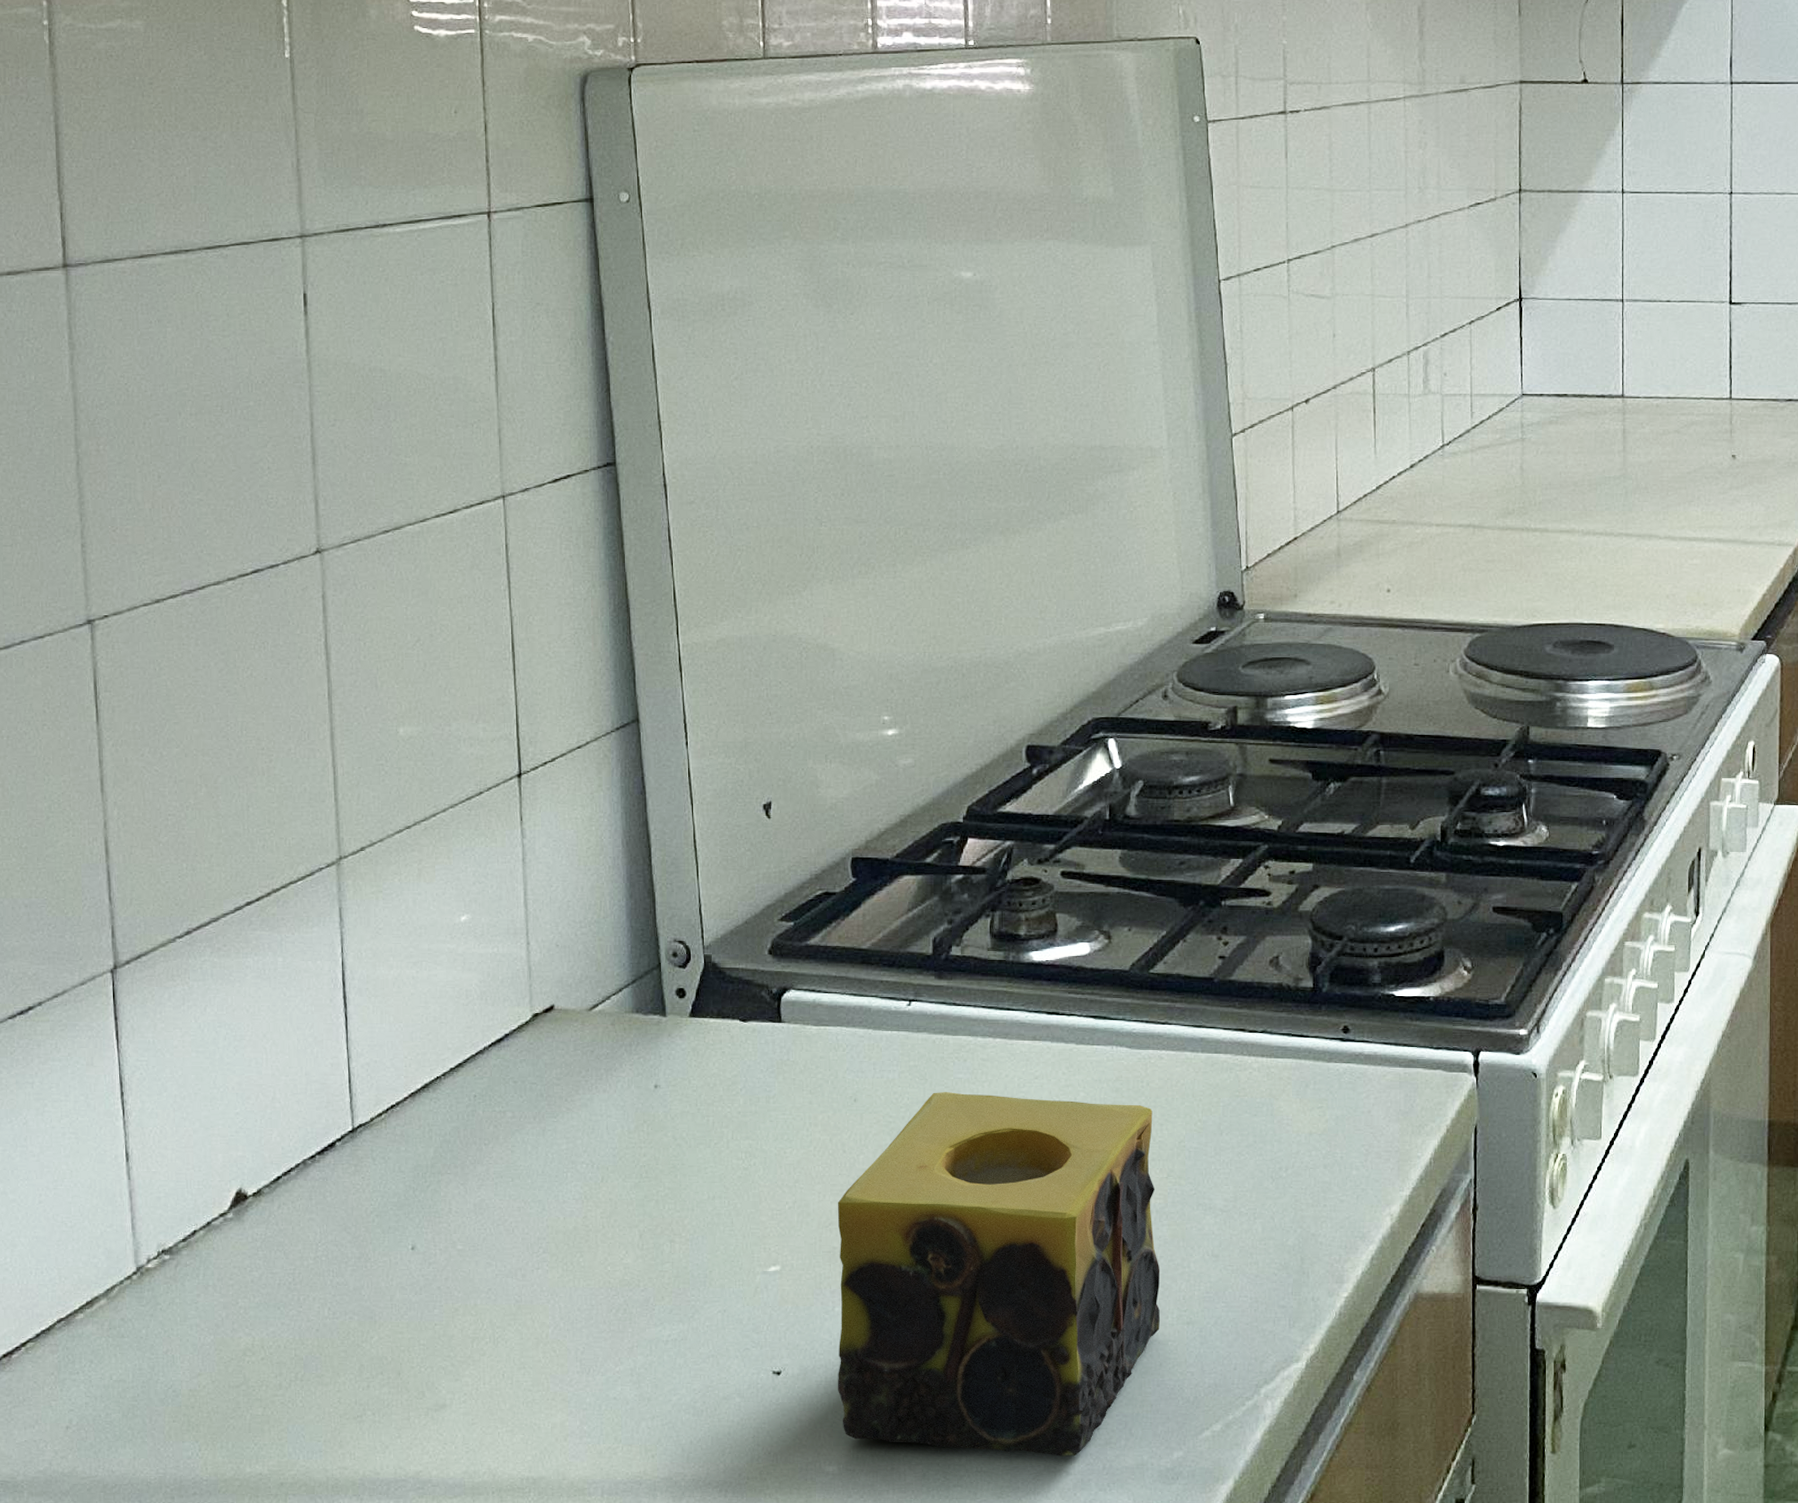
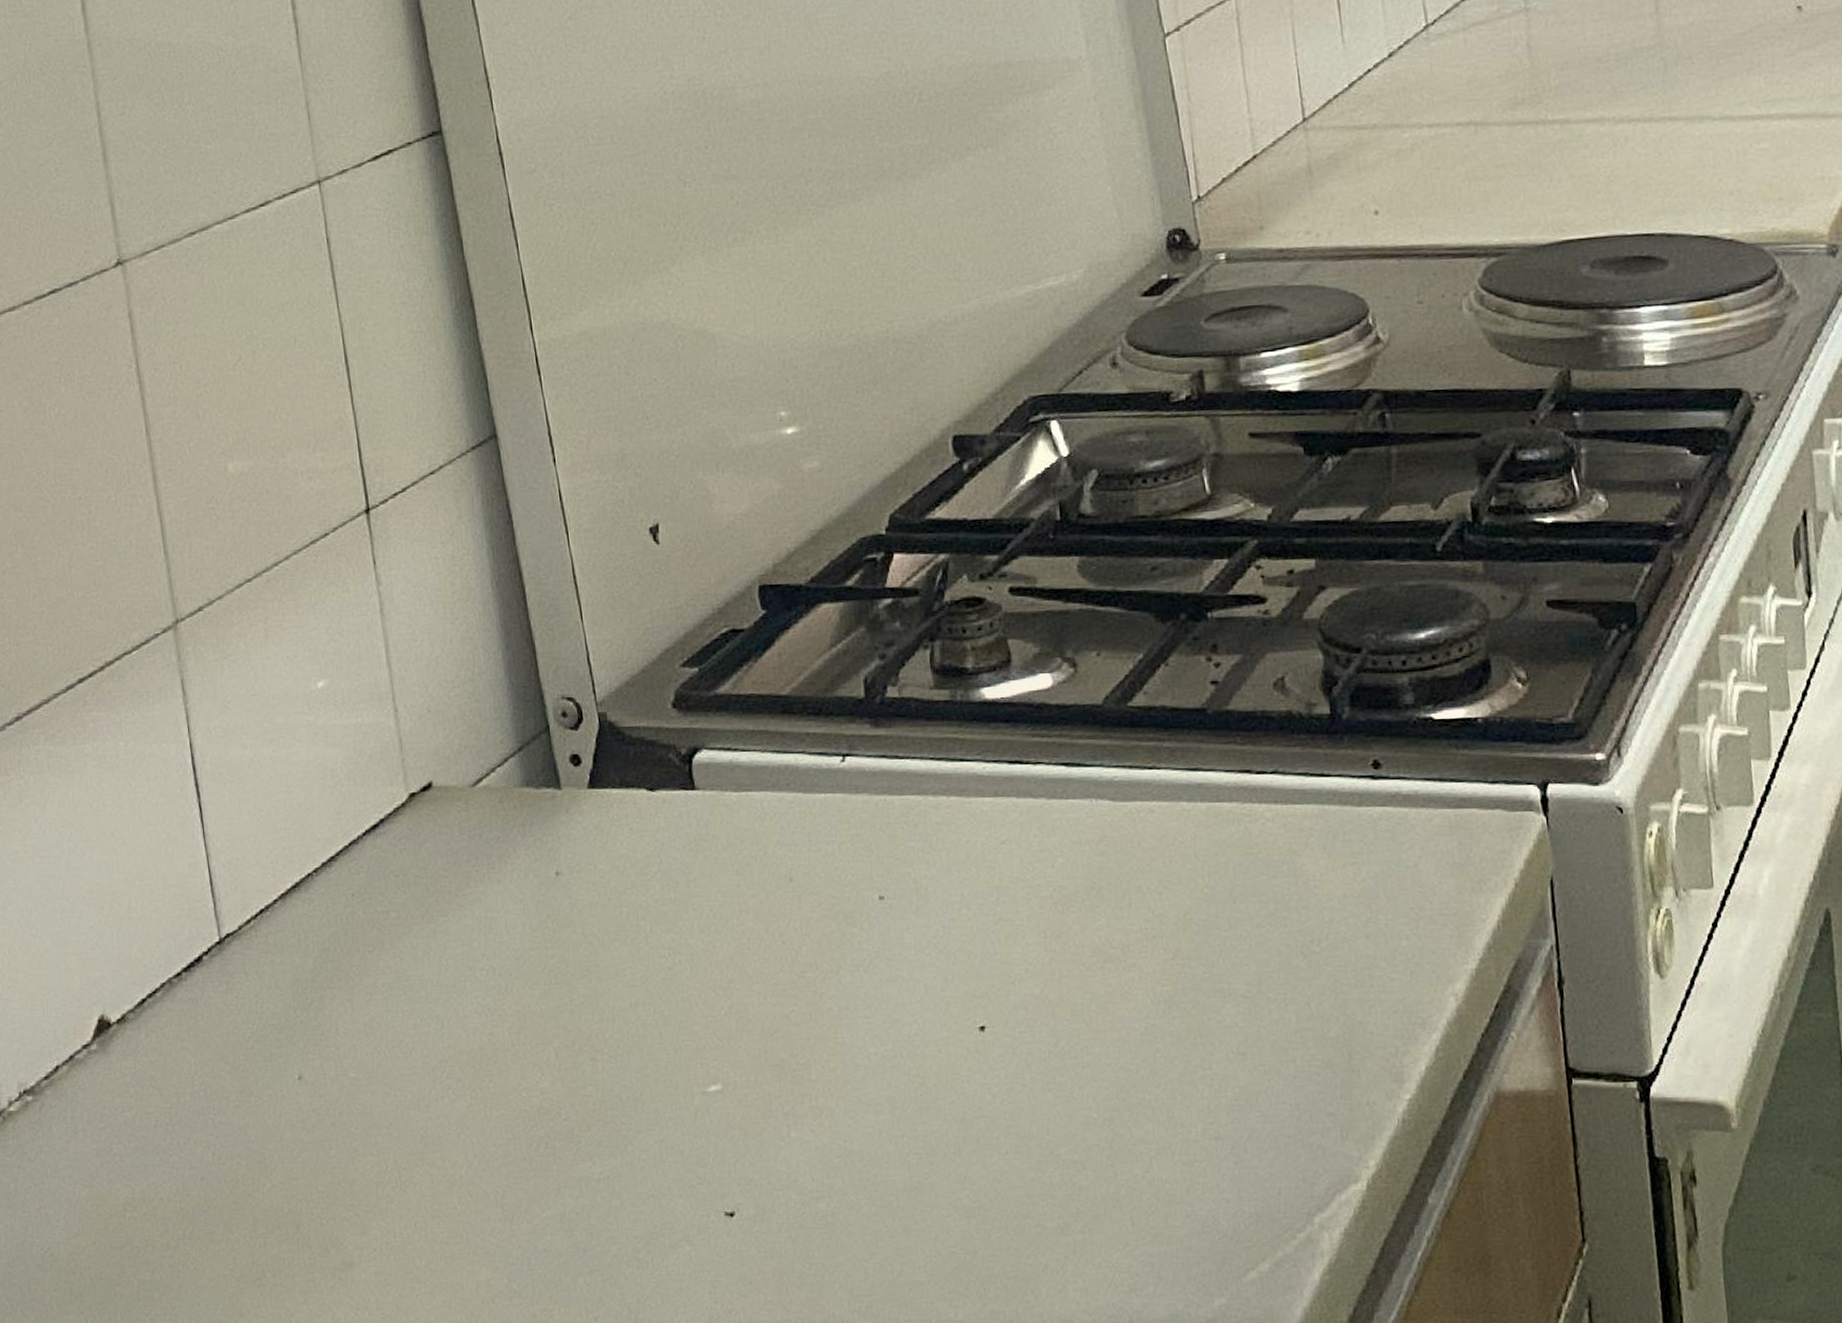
candle: present [837,1092,1161,1457] -> none [781,865,1182,1308]

